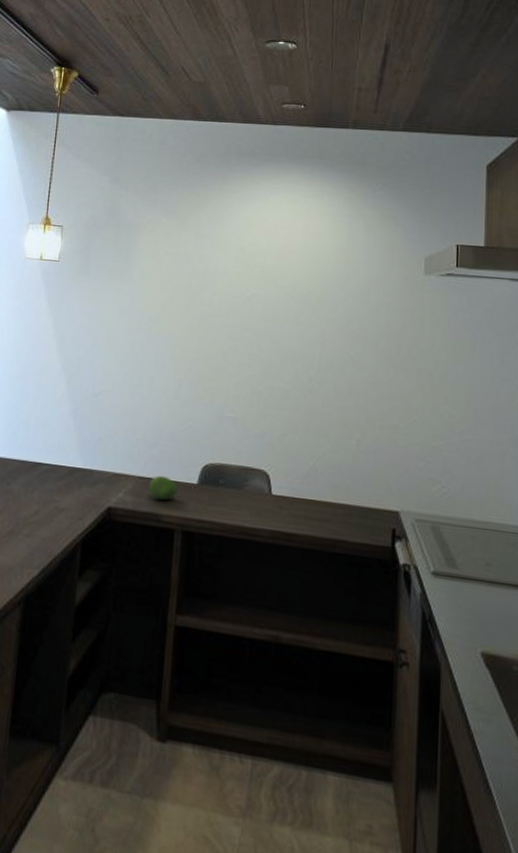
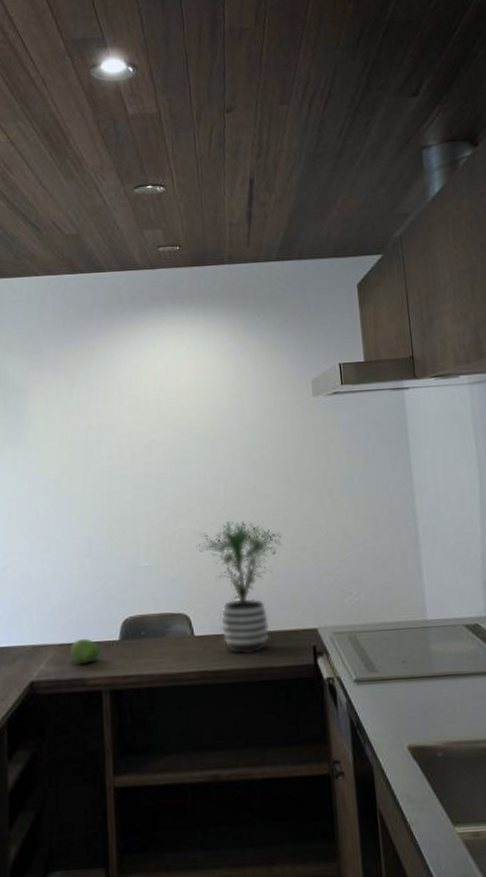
potted plant: none [284,387,374,525] -> present [196,521,282,655]

